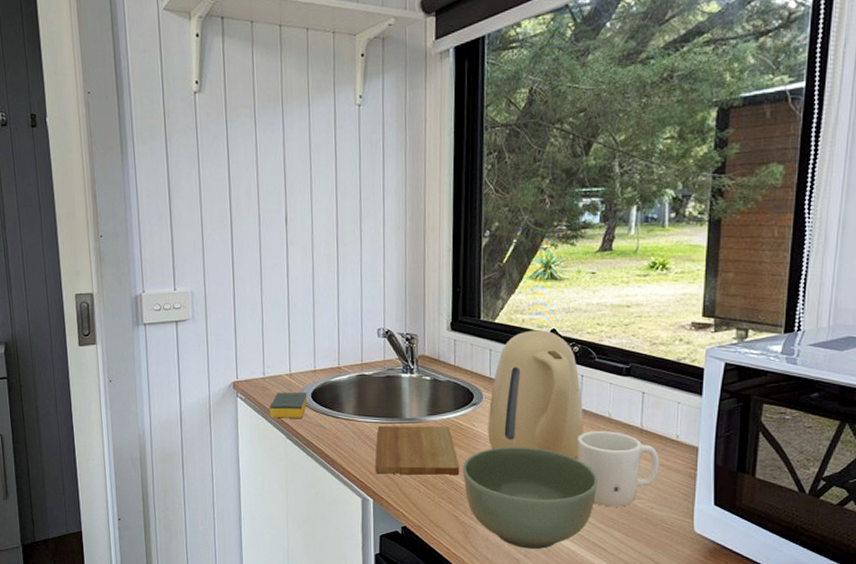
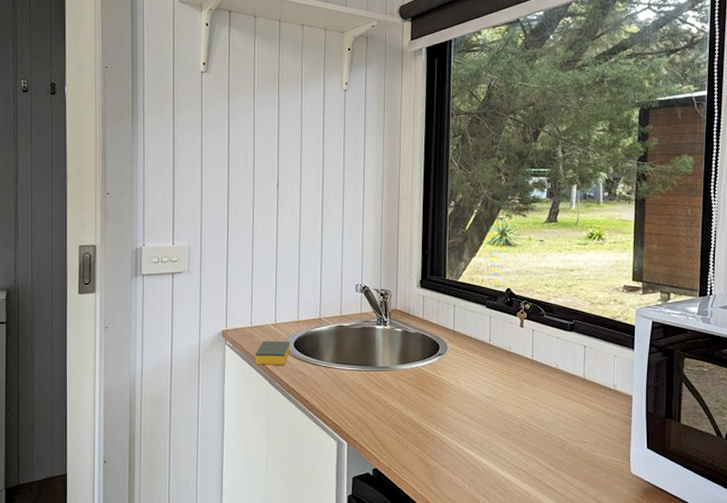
cutting board: present [375,425,460,475] -> none [350,373,426,419]
bowl: present [462,447,598,549] -> none [428,394,548,489]
kettle: present [488,330,583,459] -> none [452,289,534,406]
mug: present [576,430,660,507] -> none [529,379,600,450]

